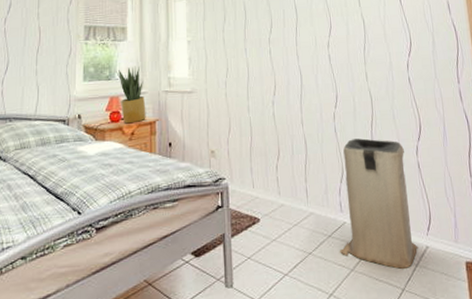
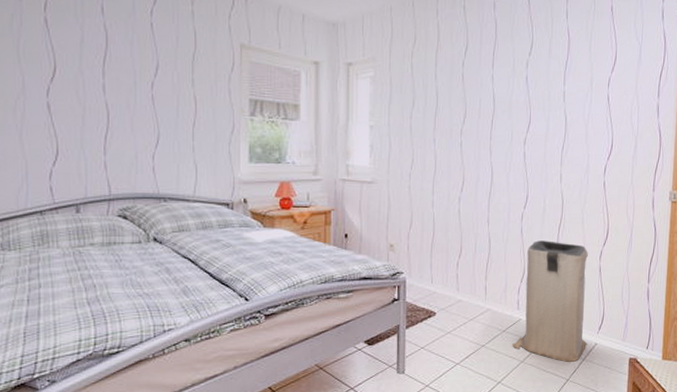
planter: present [116,66,146,124] -> none [287,149,321,212]

